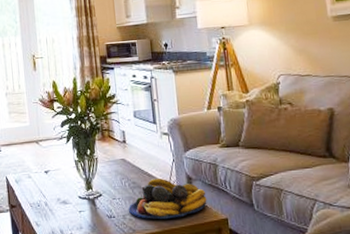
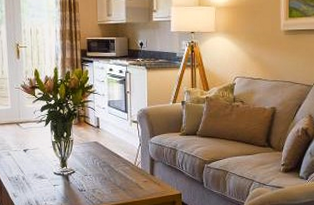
fruit bowl: present [129,178,207,220] -> none [98,159,166,194]

